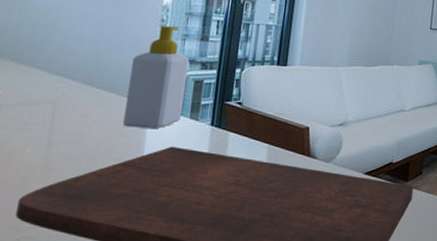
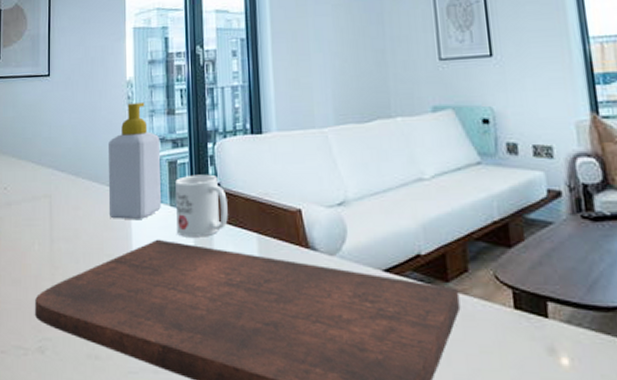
mug: none [193,94,247,146] -> present [175,174,228,237]

